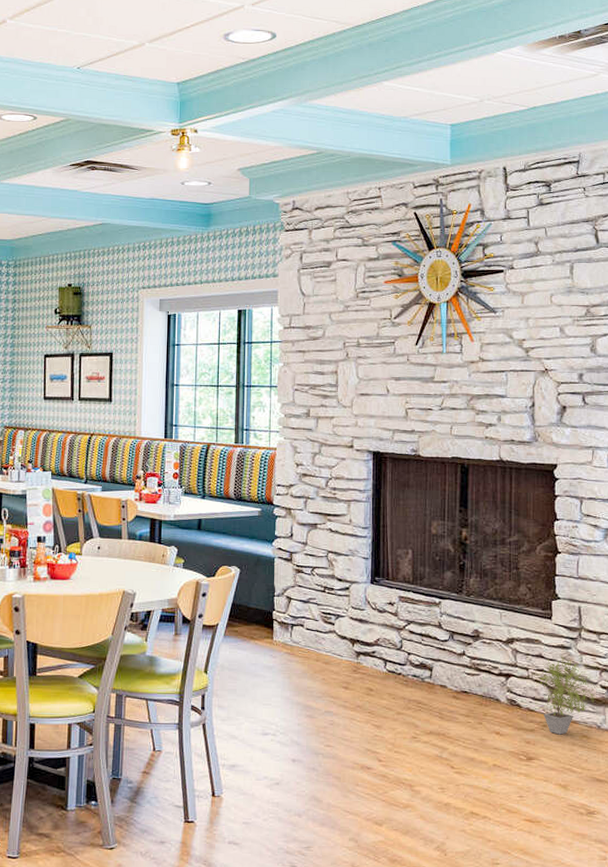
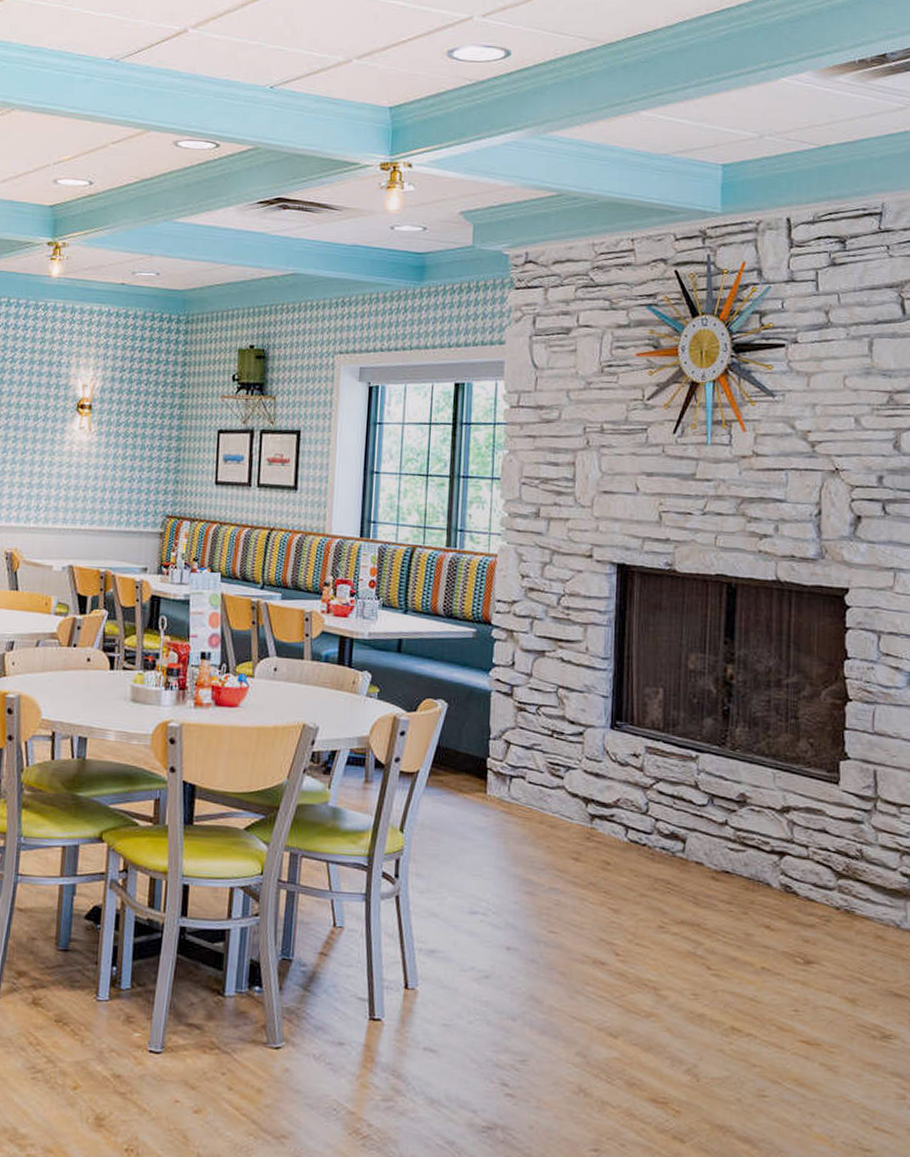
potted plant: present [535,655,596,735] -> none [817,831,895,934]

